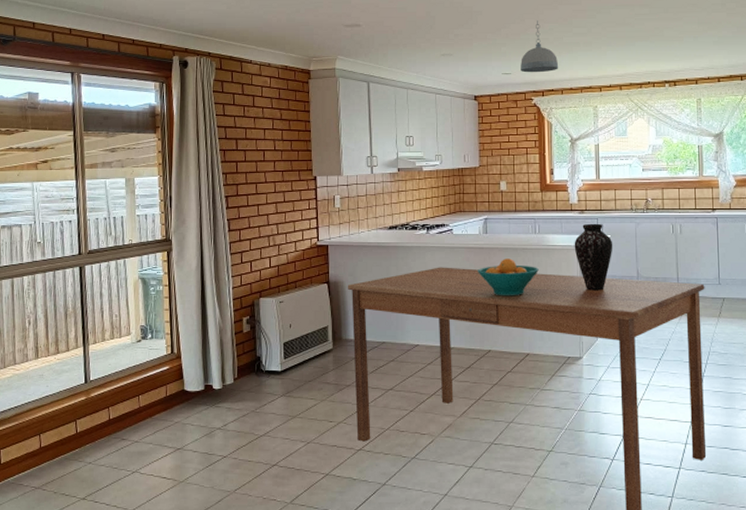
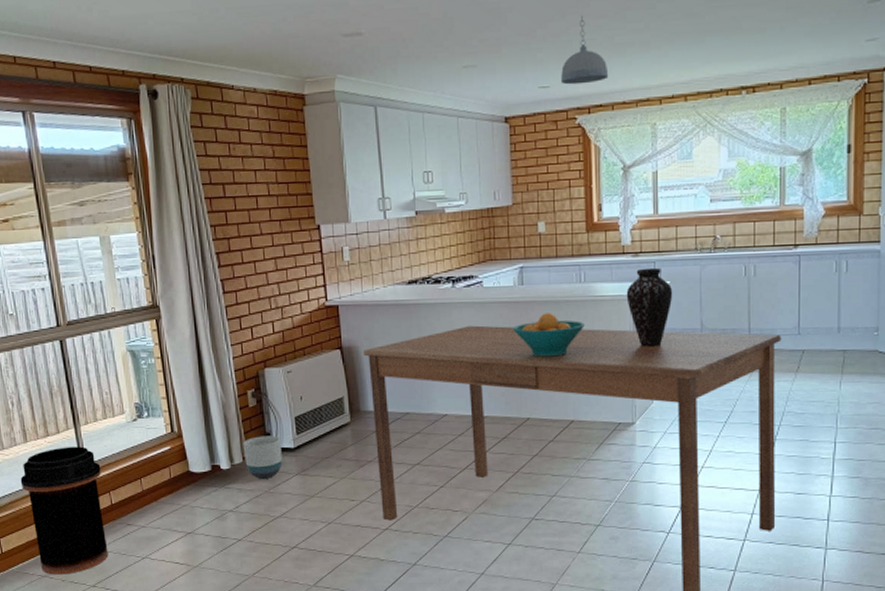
trash can: none [27,364,103,487] -> present [20,446,109,575]
planter: none [235,359,270,399] -> present [243,436,283,479]

